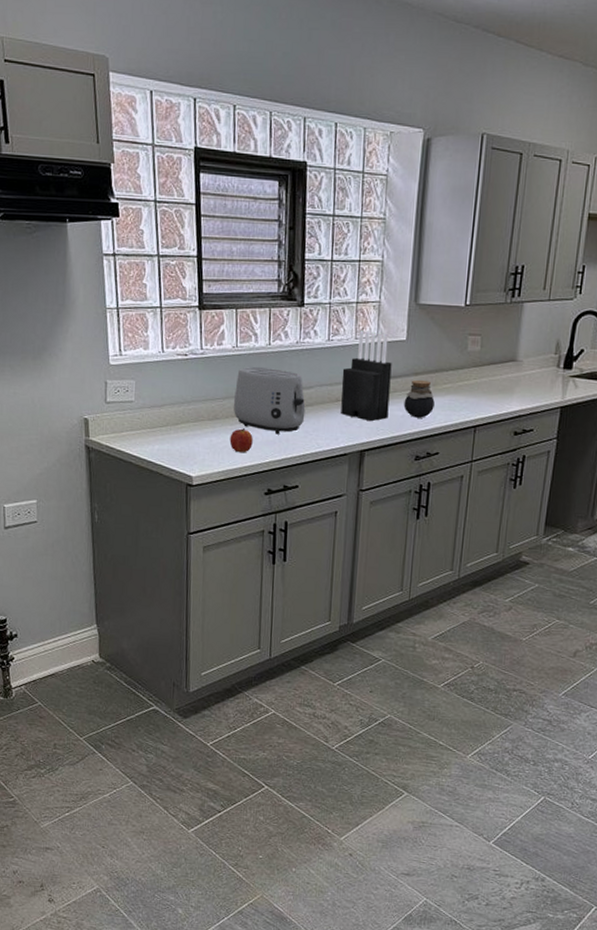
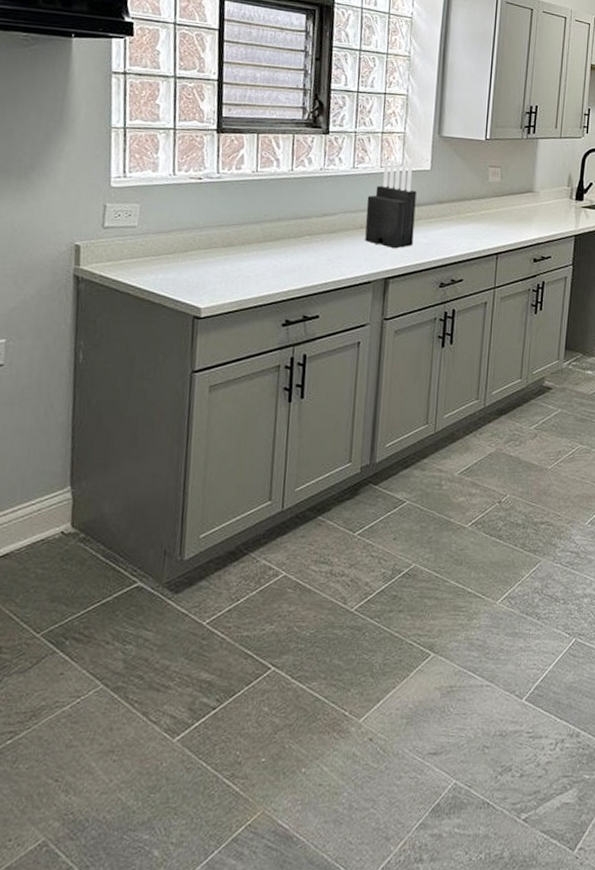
fruit: present [229,428,253,453] -> none [245,256,271,282]
toaster: present [233,366,306,435] -> none [250,191,329,262]
jar: present [403,380,435,418] -> none [428,208,458,246]

